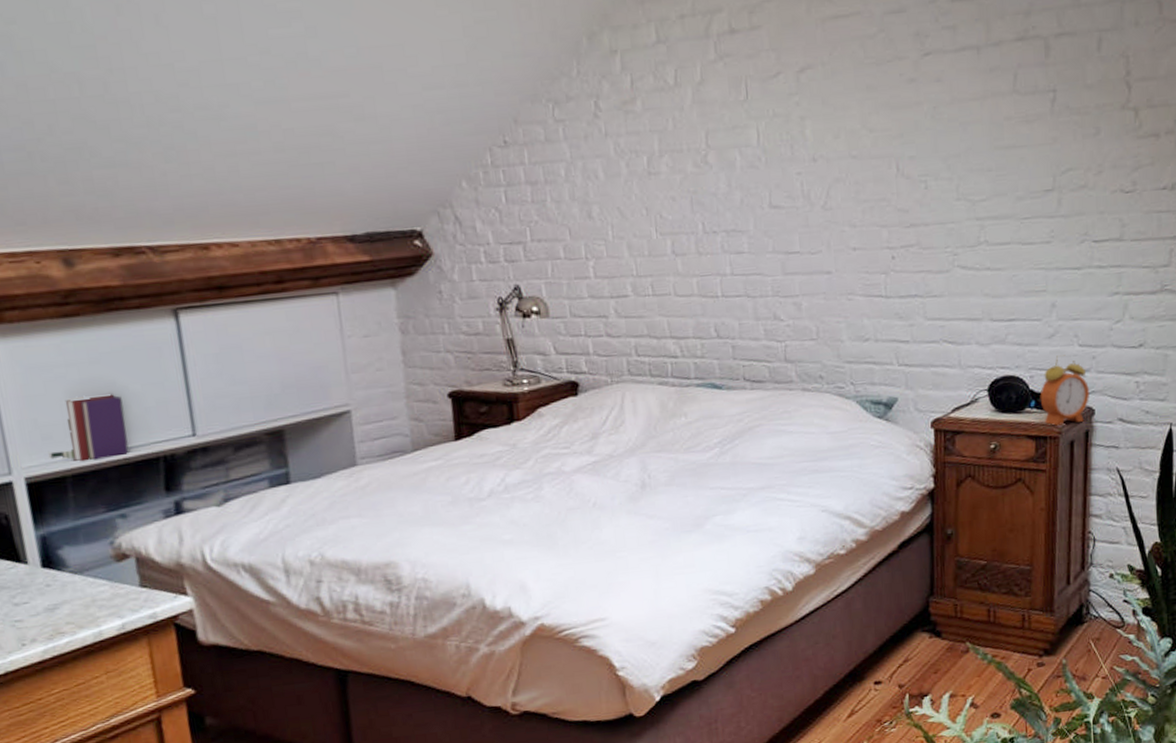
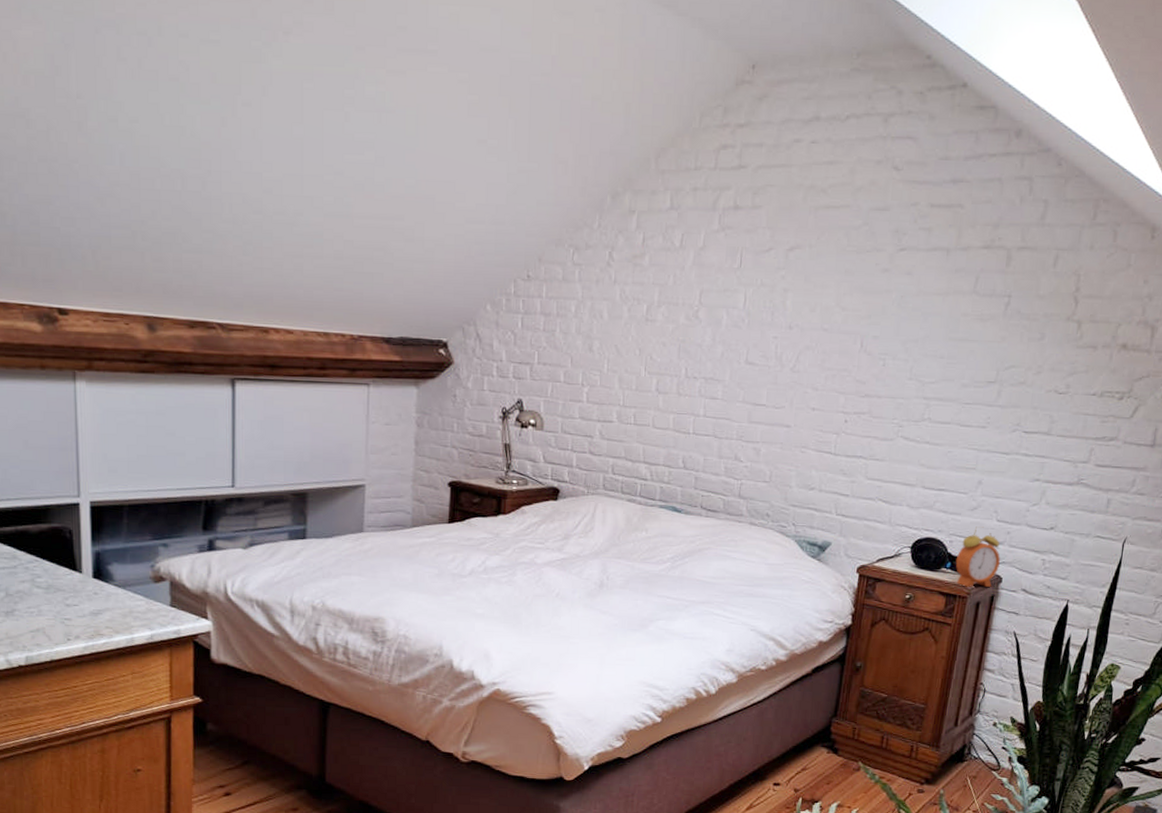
books: present [48,394,130,463] -> none [112,441,179,496]

